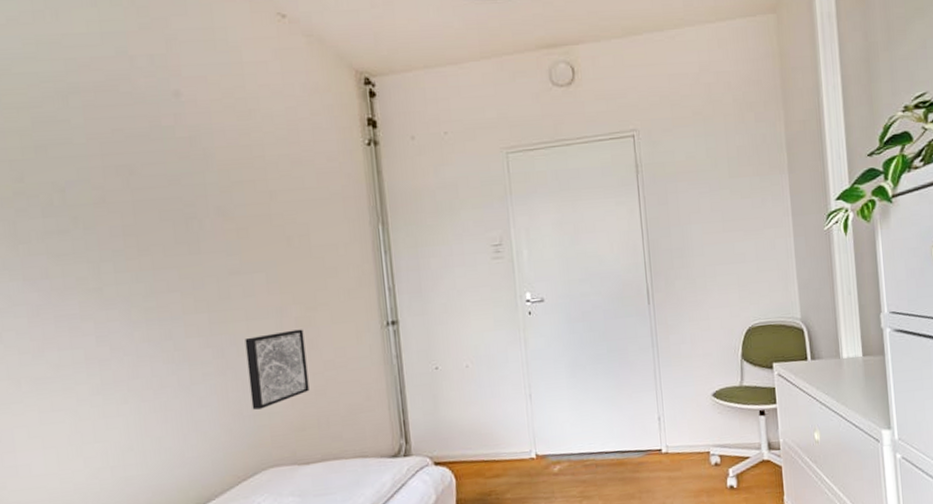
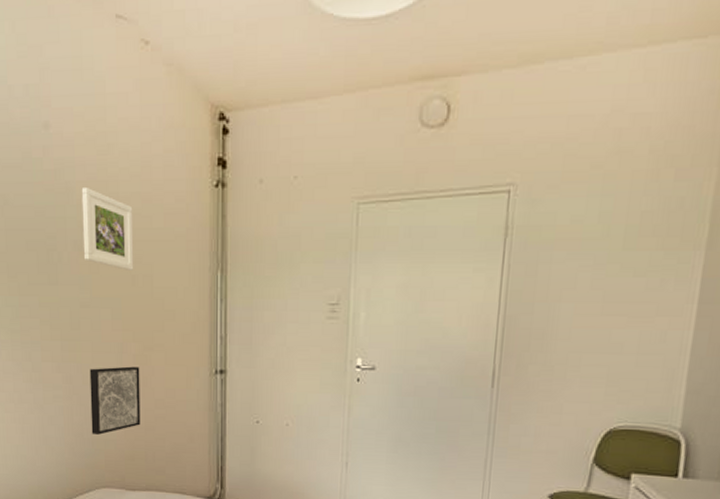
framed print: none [222,153,288,232] -> present [81,188,134,270]

